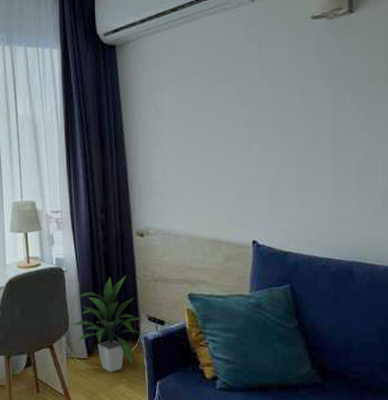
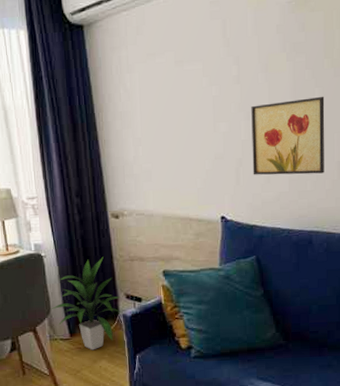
wall art: none [287,121,368,201] -> present [251,96,325,175]

